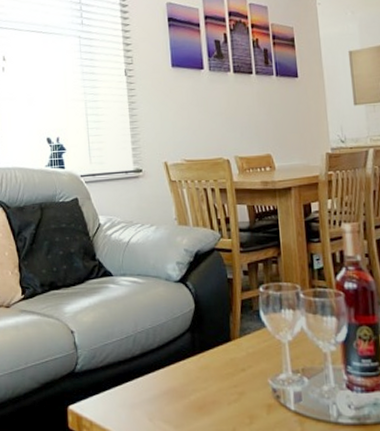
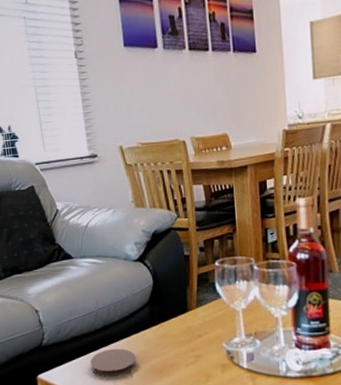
coaster: none [125,379,176,413] -> present [90,348,137,378]

